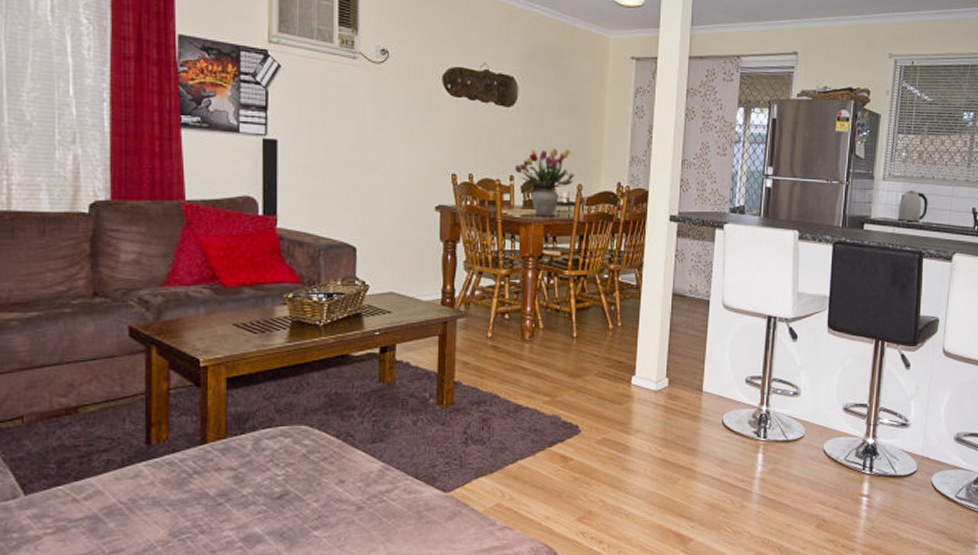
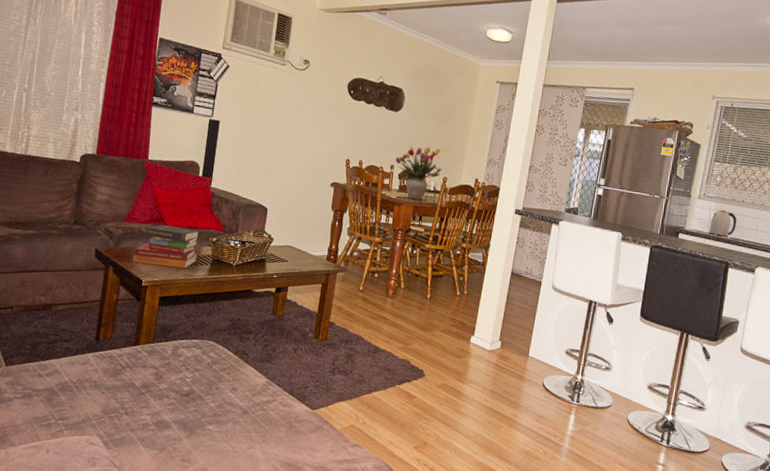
books: none [182,284,270,338] -> present [132,224,199,269]

